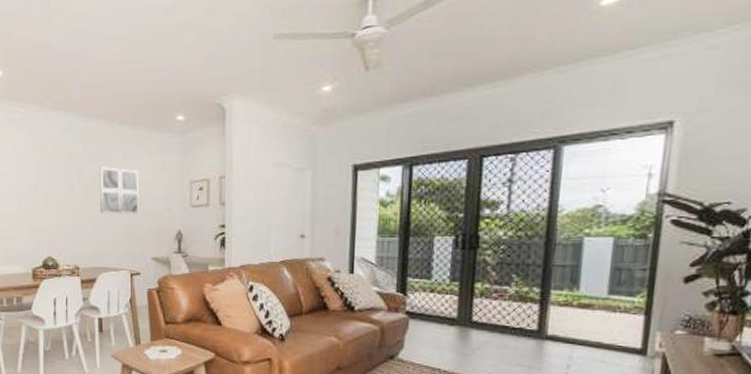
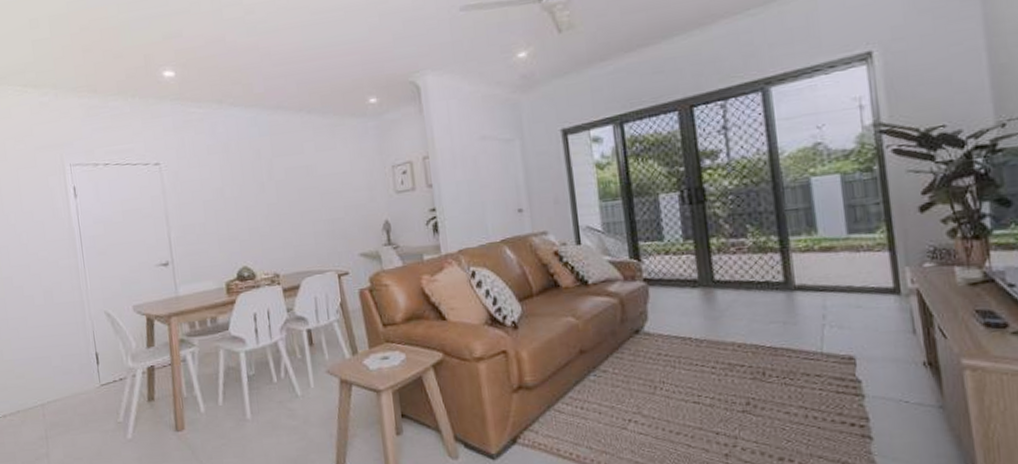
wall art: present [100,167,139,214] -> none [292,160,340,211]

